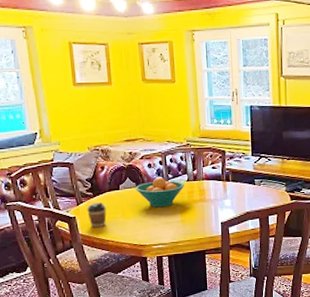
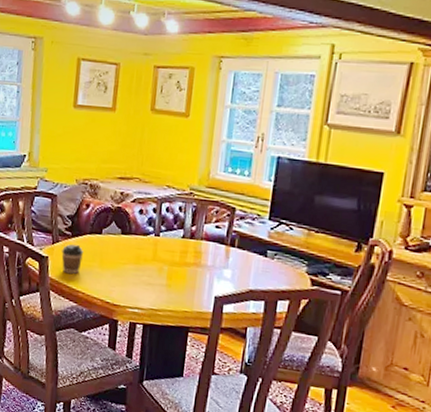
fruit bowl: present [135,177,184,208] -> none [120,227,178,265]

